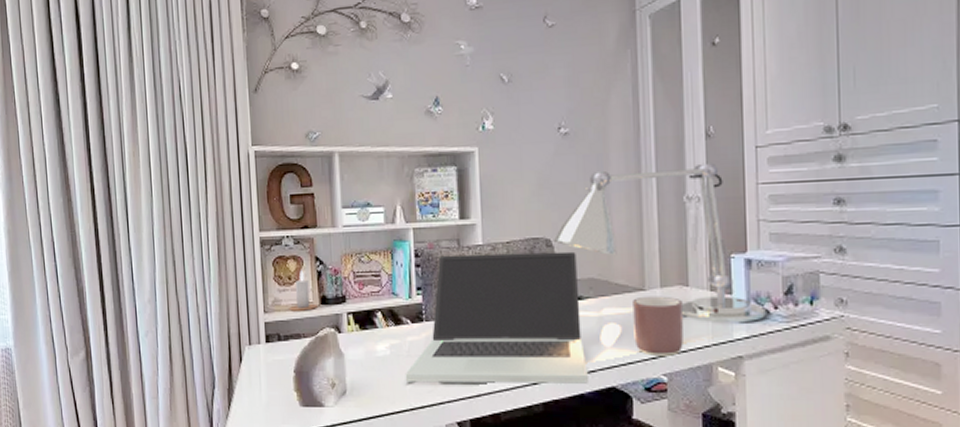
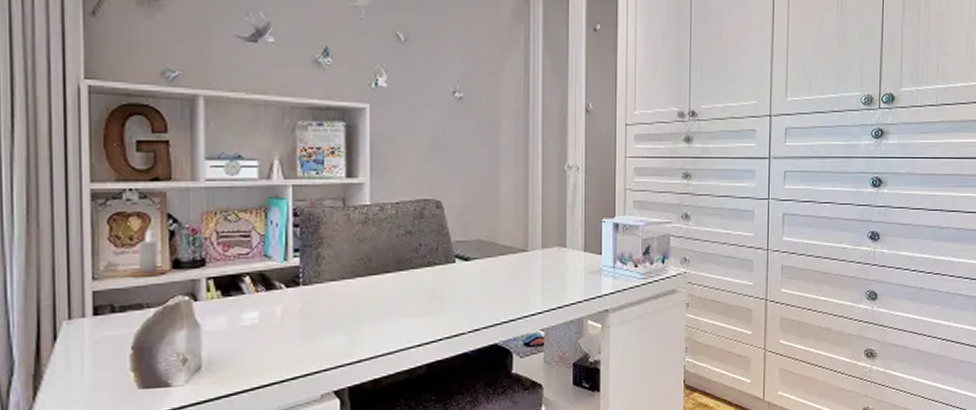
laptop: present [405,251,588,384] -> none [275,213,472,352]
desk lamp: present [554,162,772,324] -> none [444,136,632,281]
mug: present [633,296,685,358] -> none [516,256,561,314]

